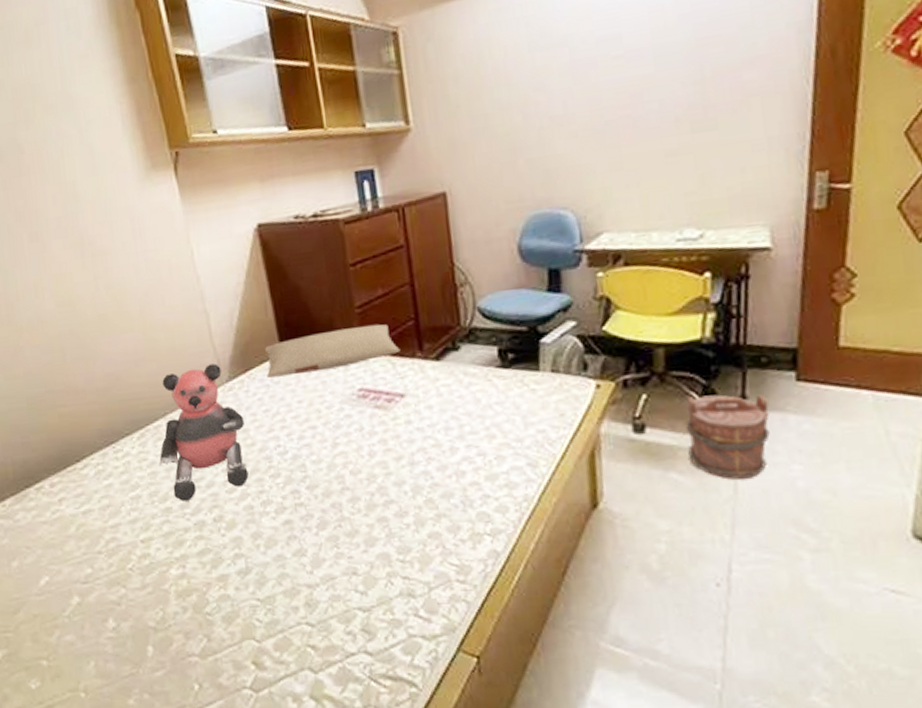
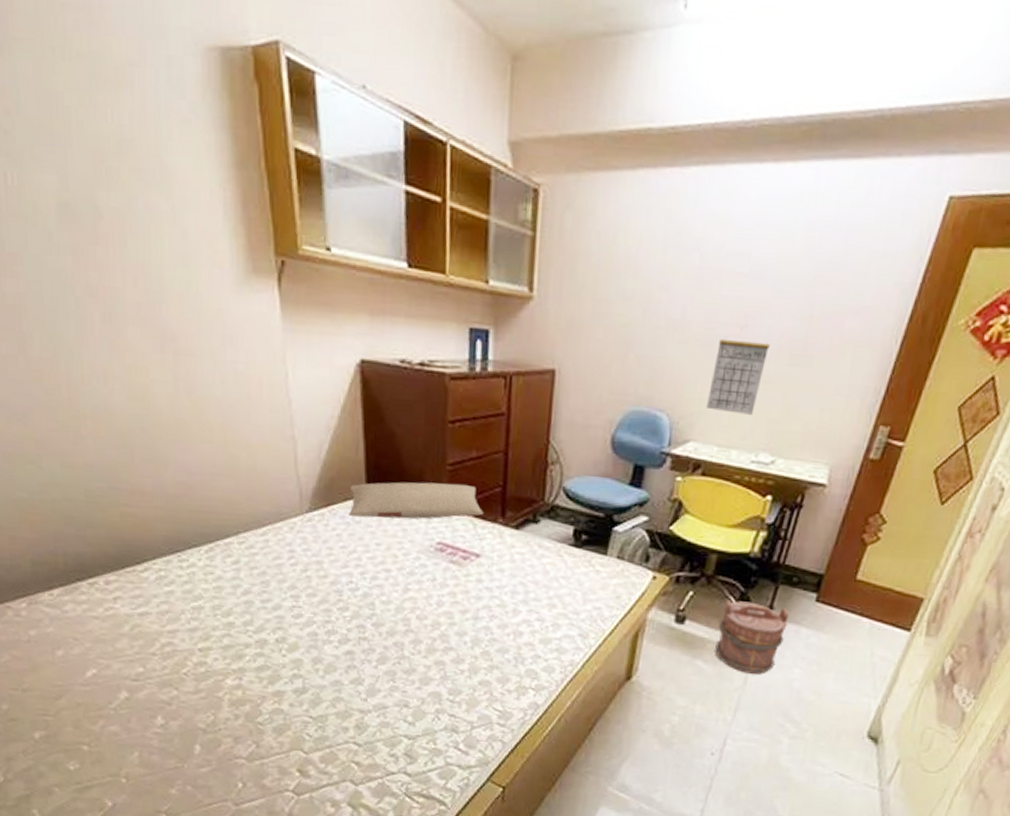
bear: present [159,363,249,501] -> none [226,492,319,619]
calendar: none [609,116,666,197] -> present [707,338,770,415]

